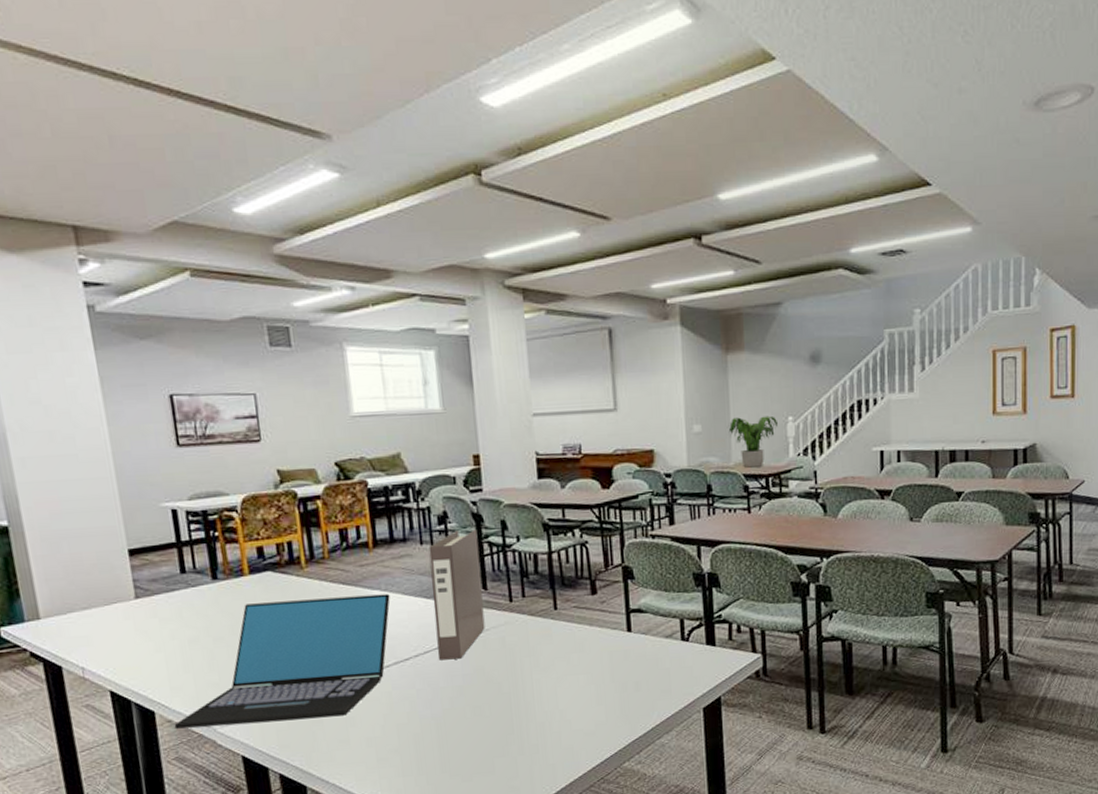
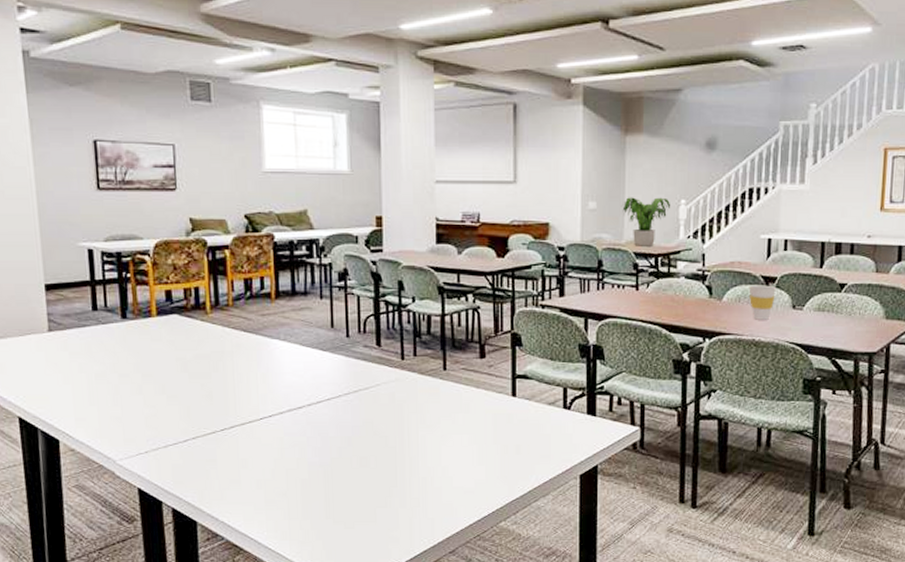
laptop: present [174,593,390,729] -> none [76,343,288,459]
binder: present [429,529,485,660] -> none [328,288,377,411]
cup: none [864,498,892,535] -> present [749,285,776,320]

